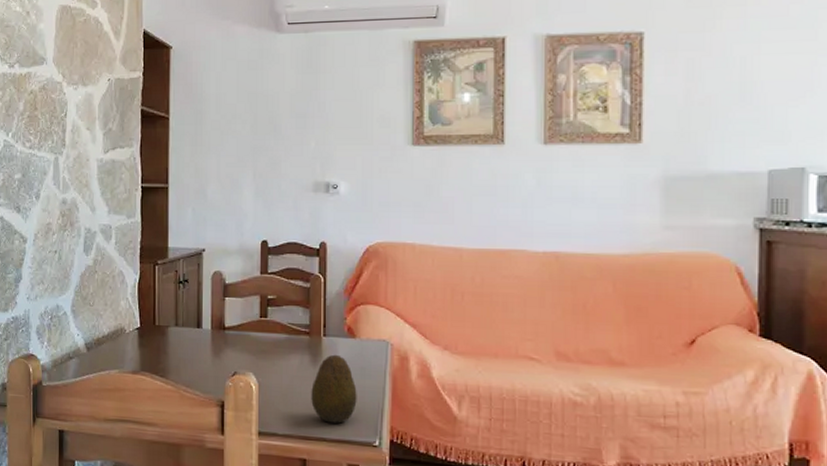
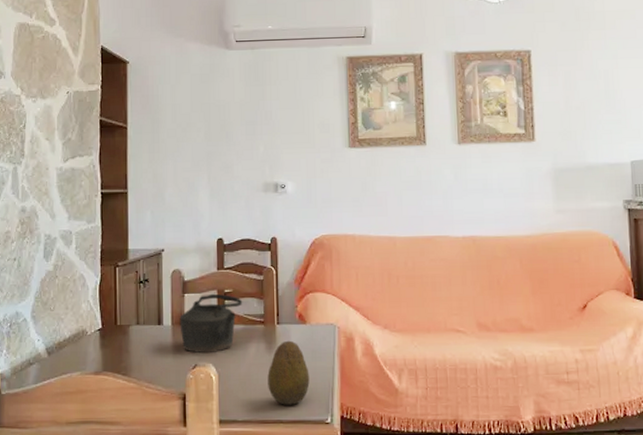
teapot: none [219,299,287,361] -> present [179,293,243,353]

